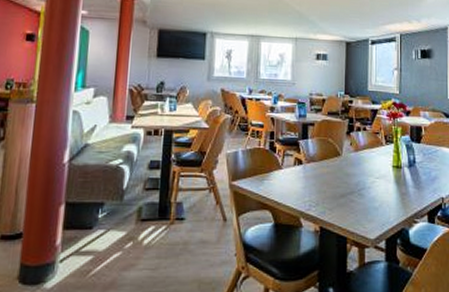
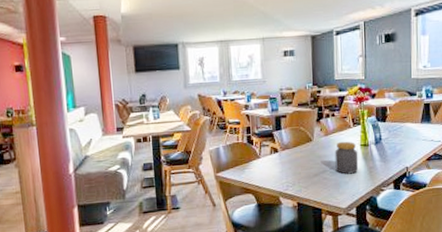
jar: none [364,160,390,199] -> present [335,141,359,174]

